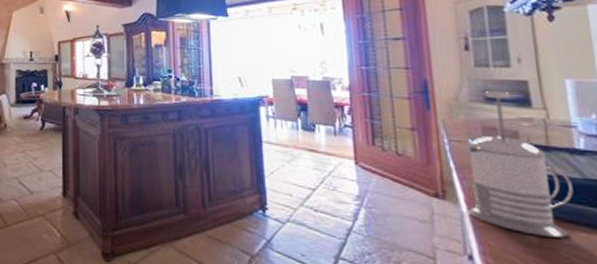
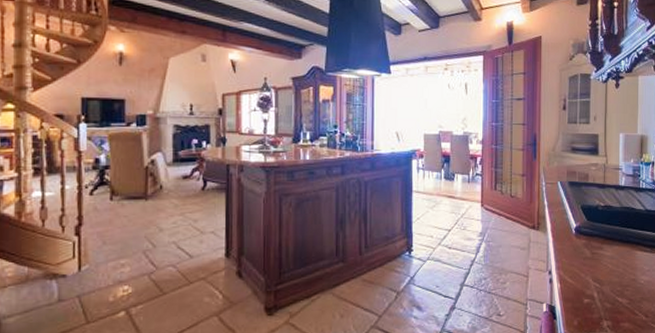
french press: present [466,91,574,238] -> none [551,143,614,251]

